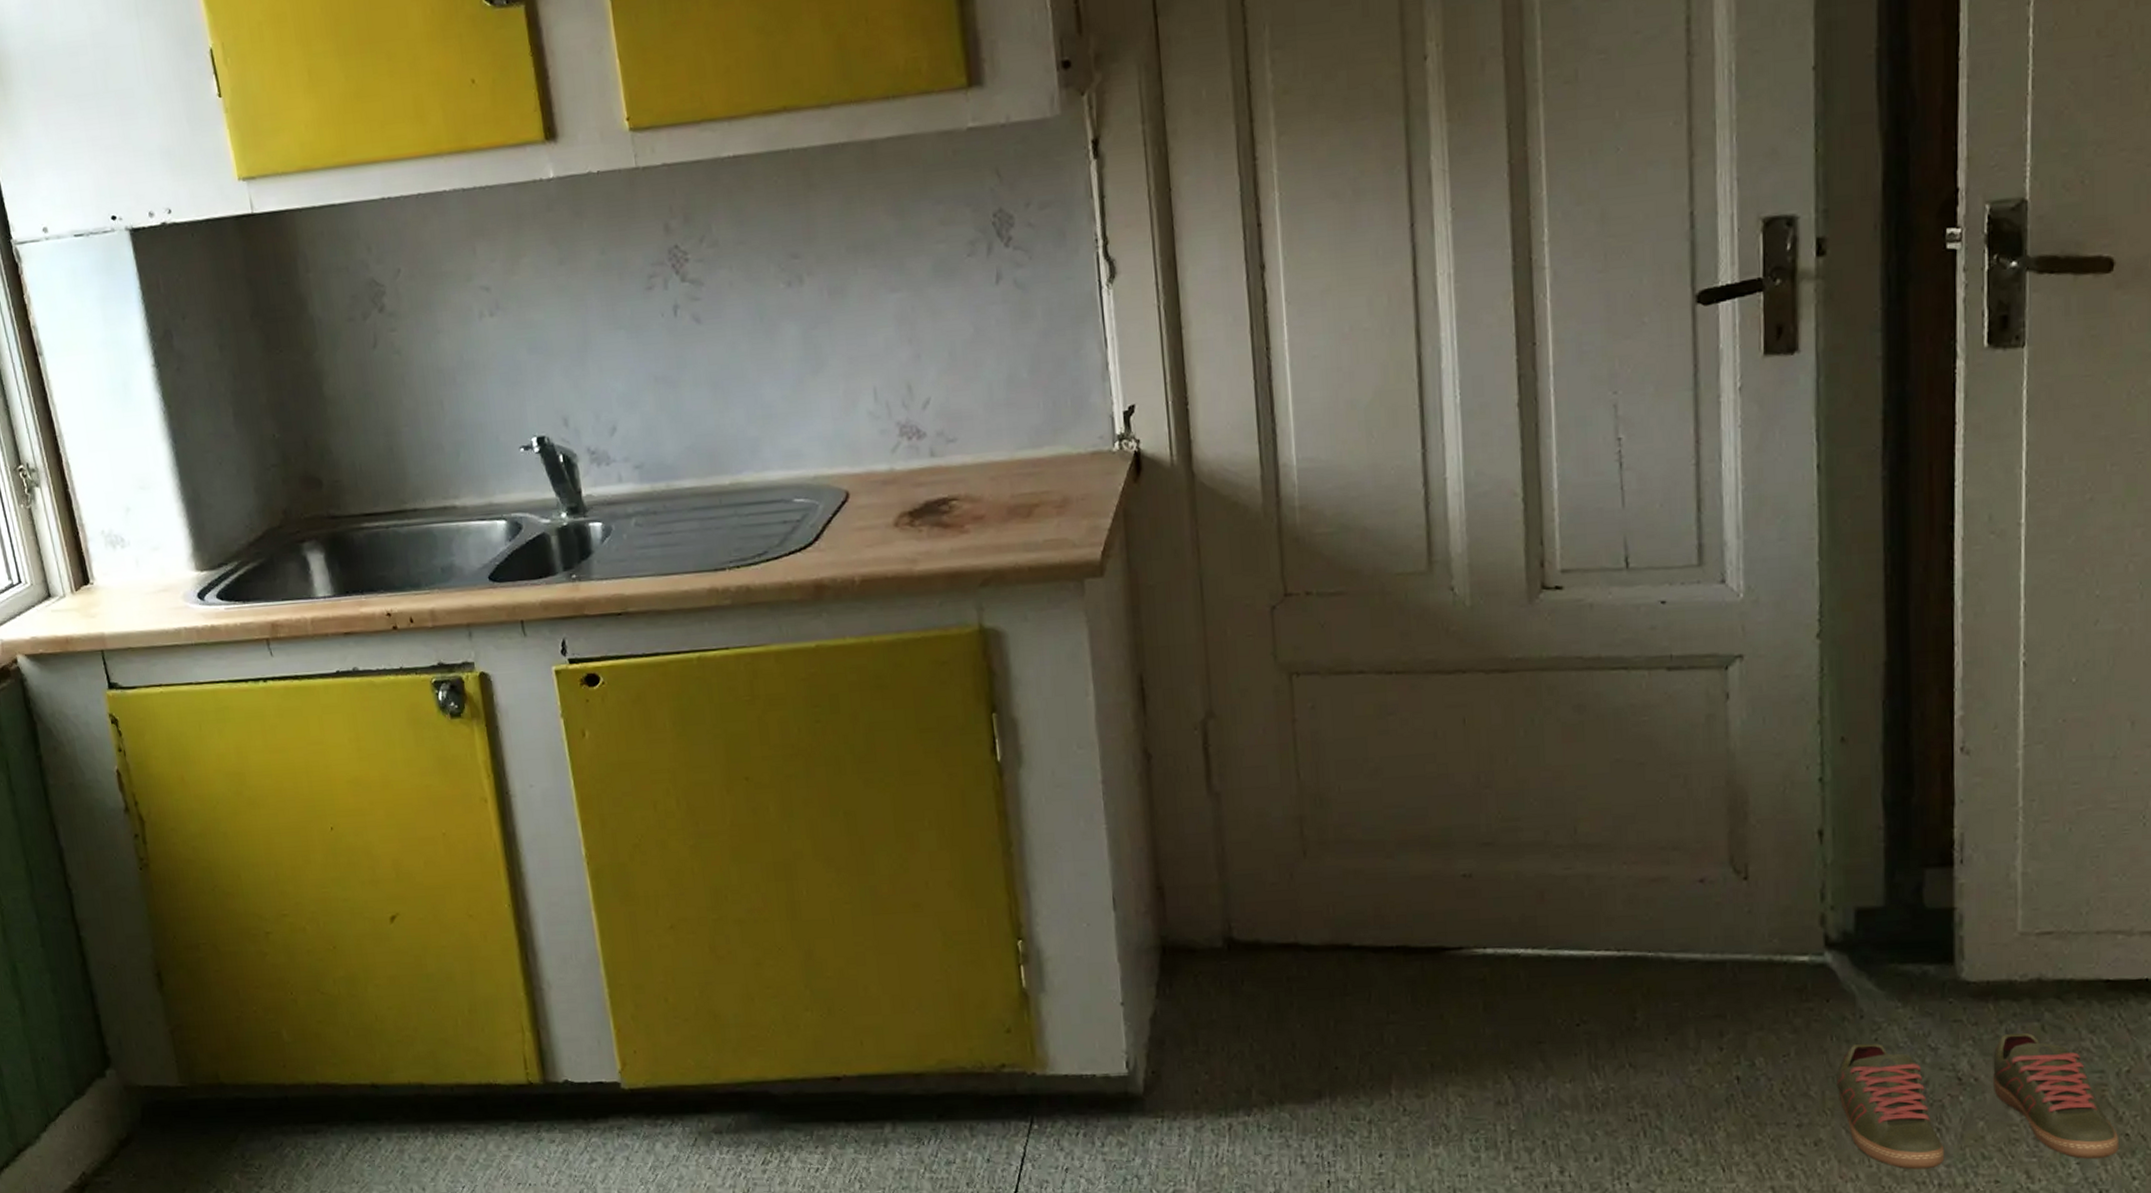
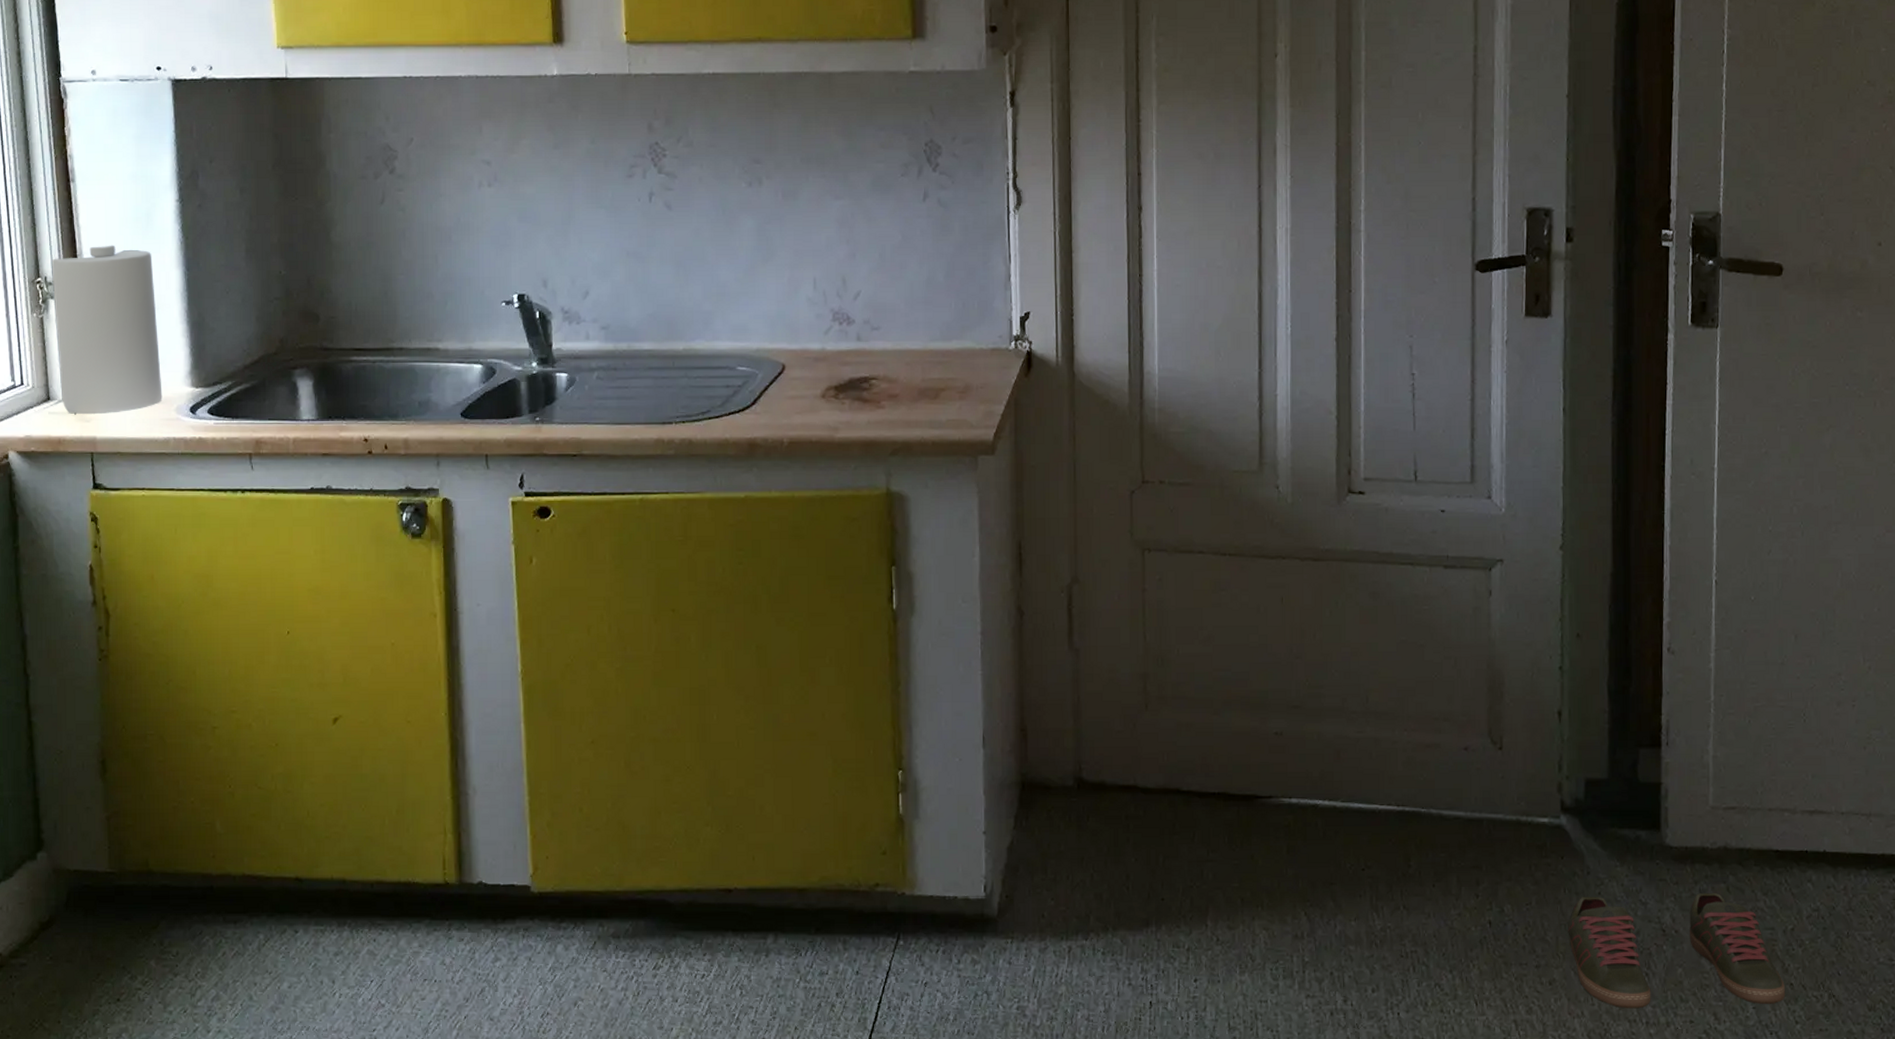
paper towel holder: none [31,421,167,610] -> present [52,245,163,415]

